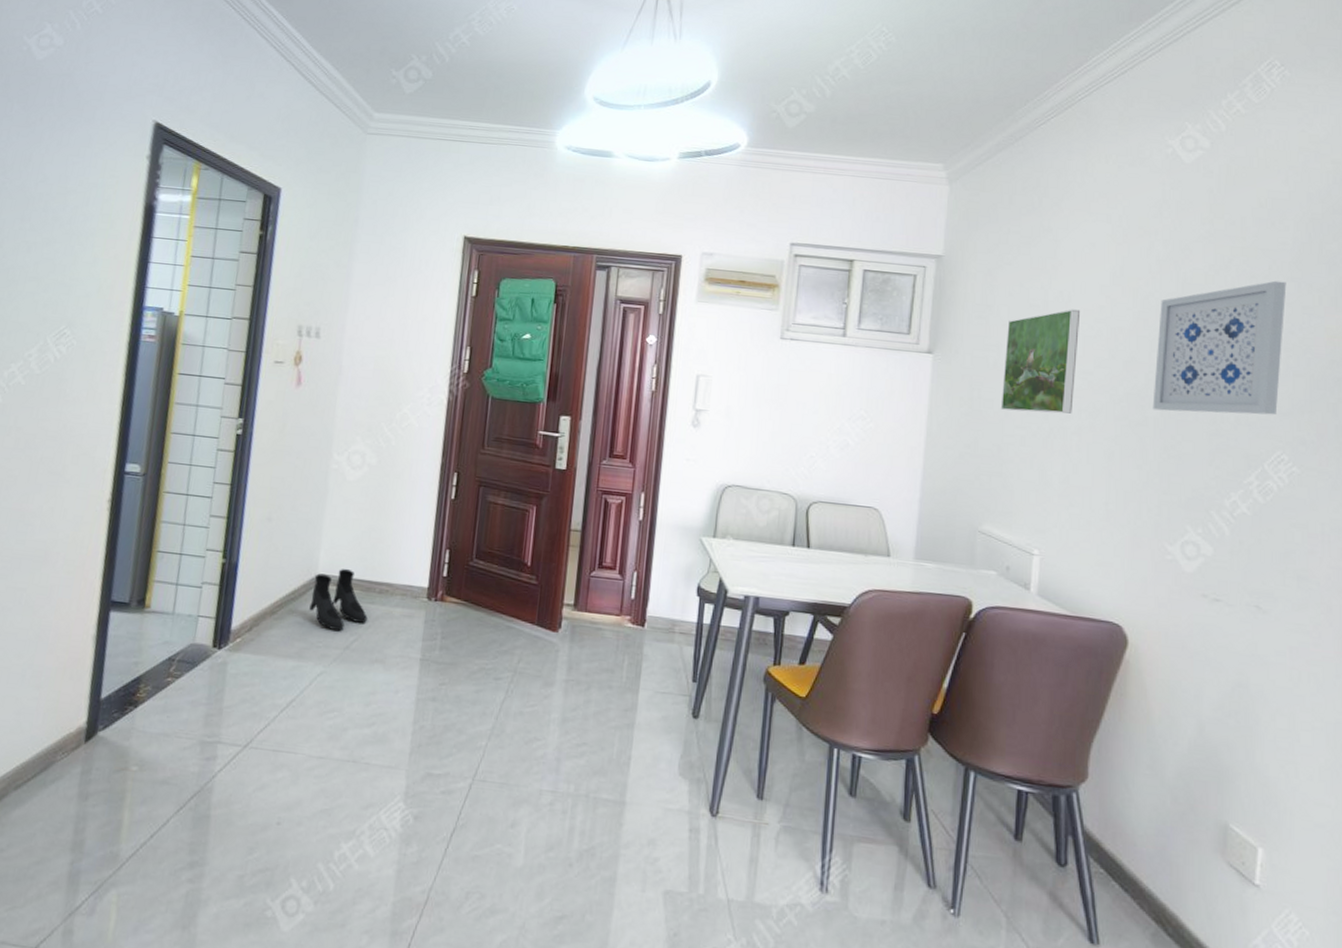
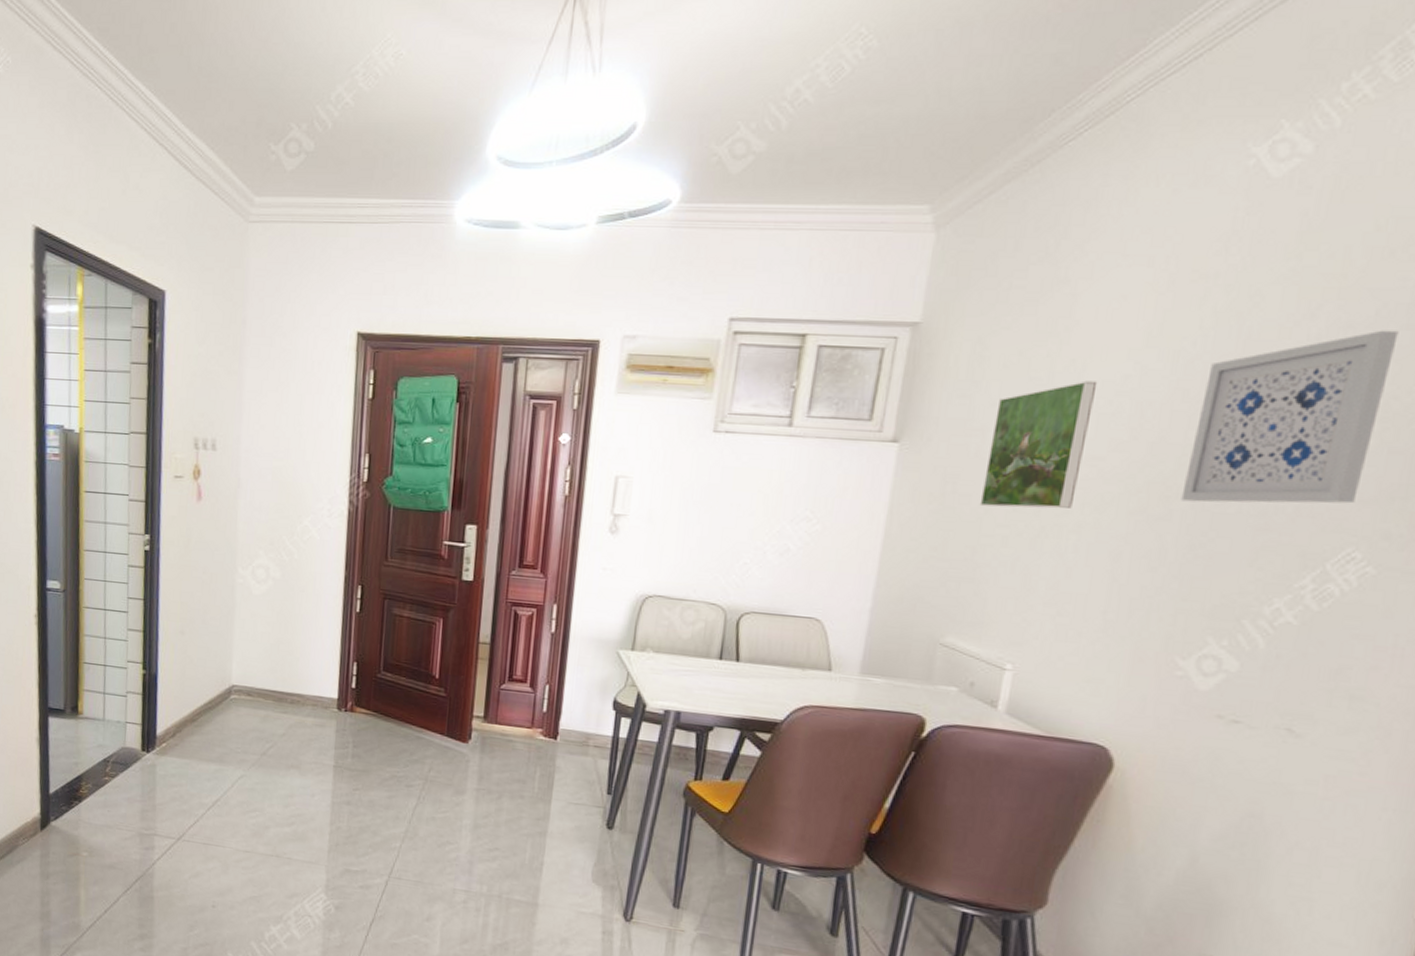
boots: present [309,568,367,632] -> none [226,679,281,739]

